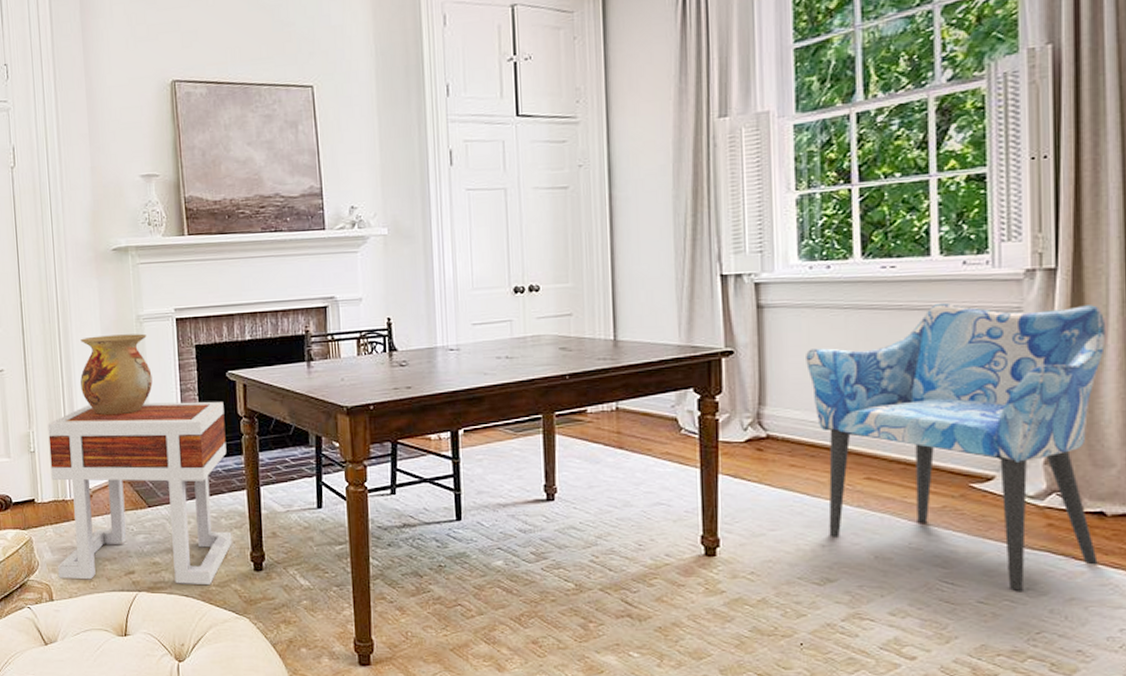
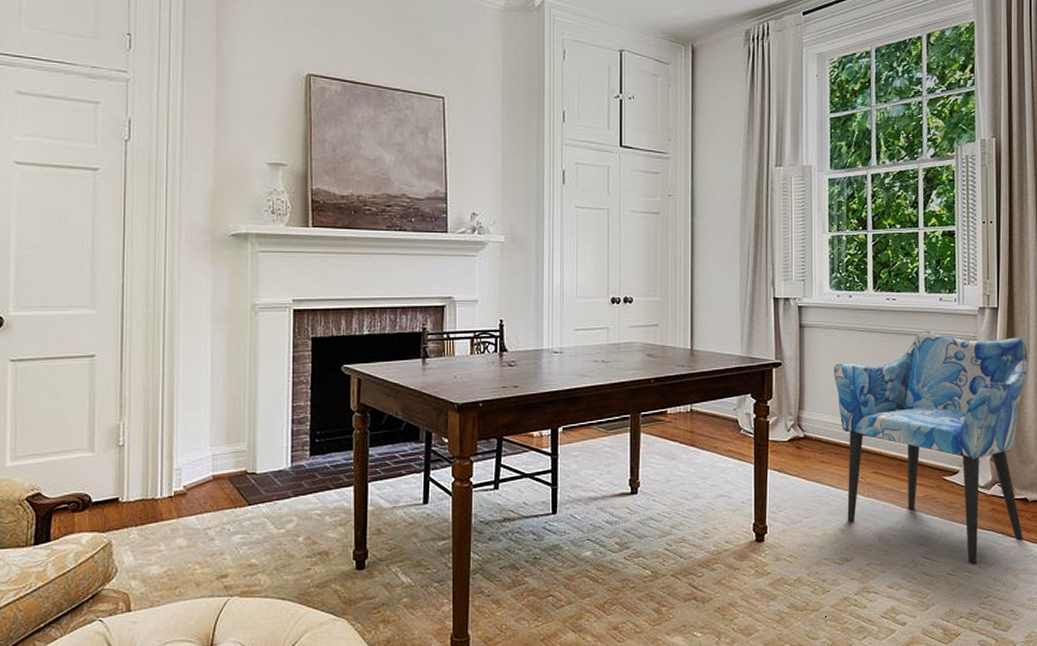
side table: present [48,401,232,586] -> none [139,395,337,587]
vase: present [80,333,153,416] -> none [184,323,263,408]

